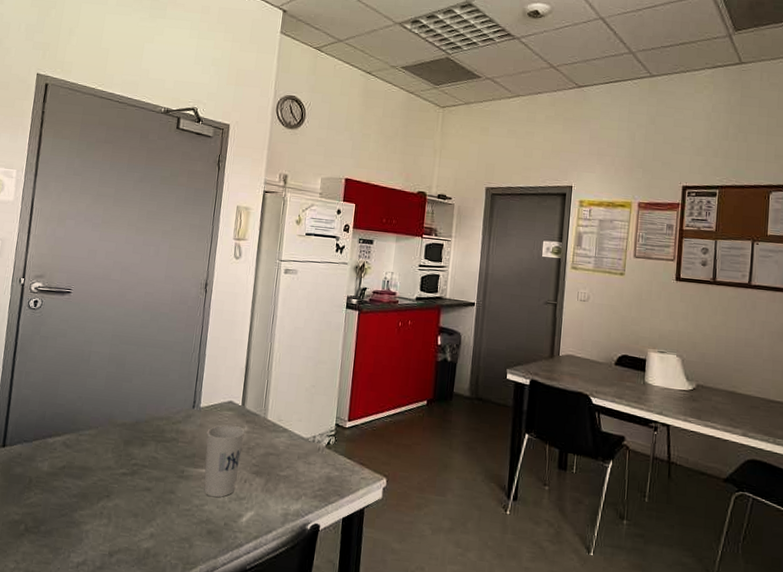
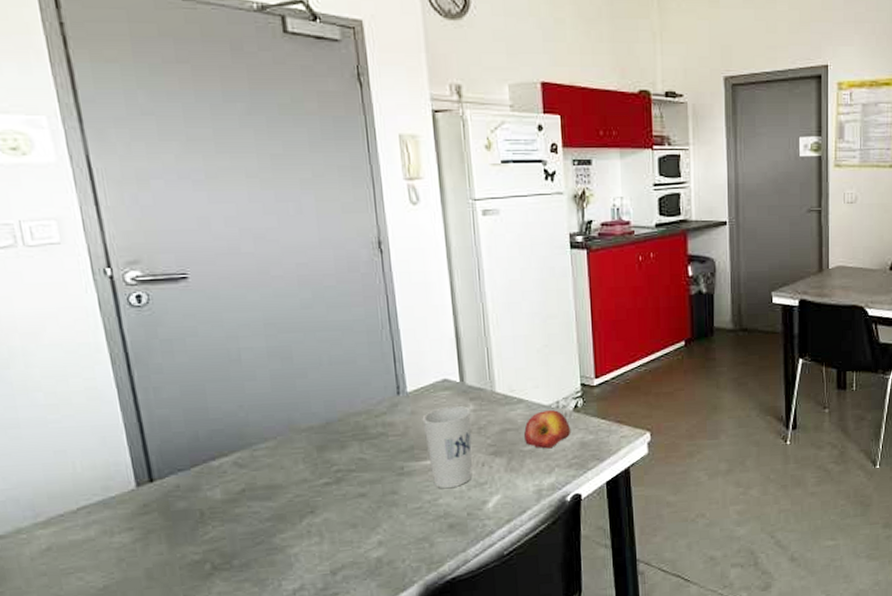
apple: none [282,442,321,478] -> present [523,410,571,449]

